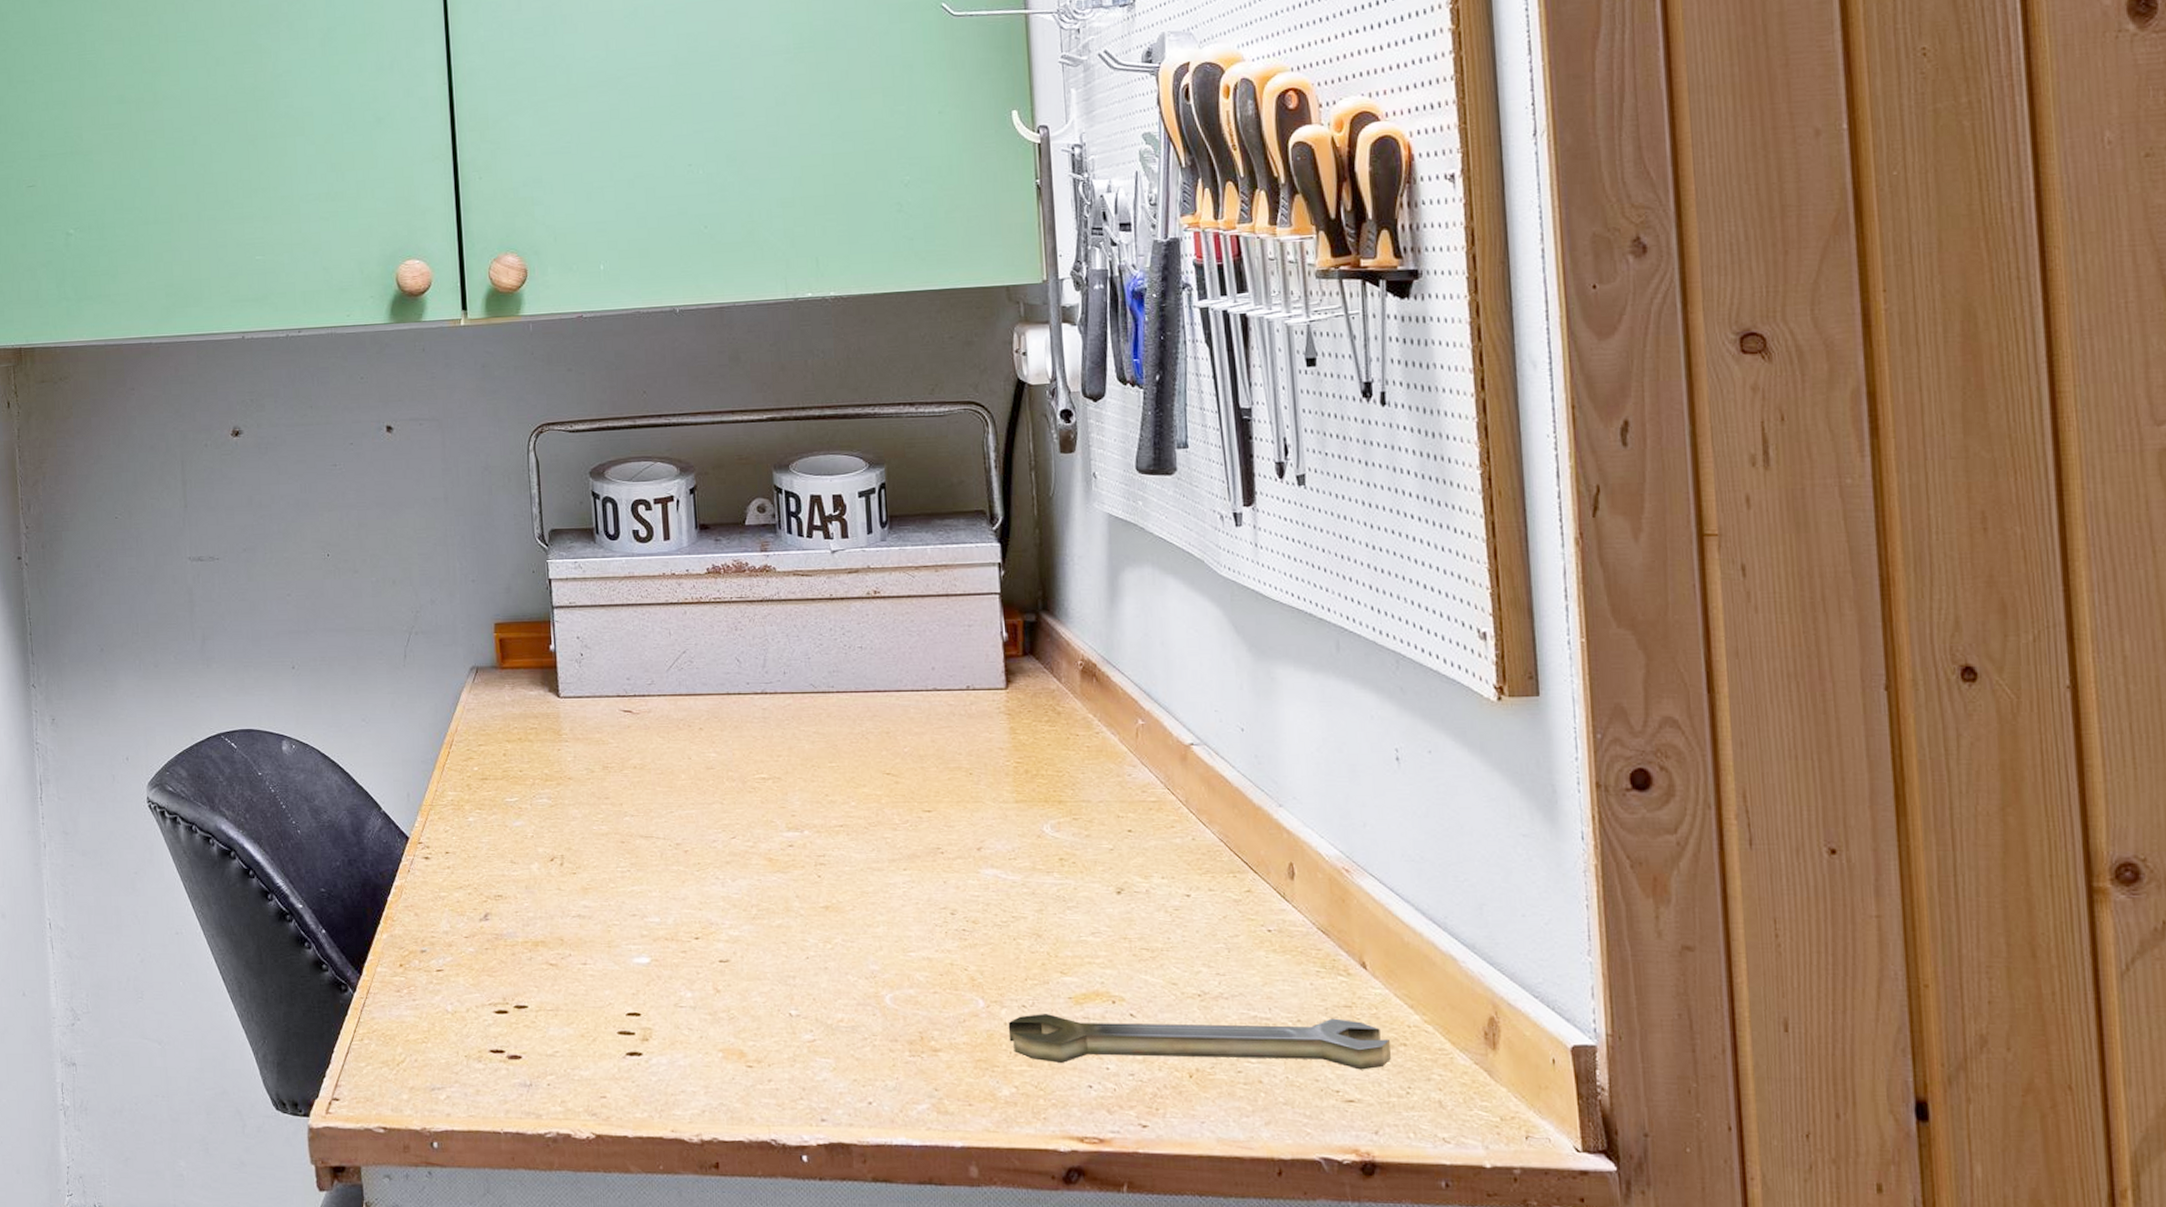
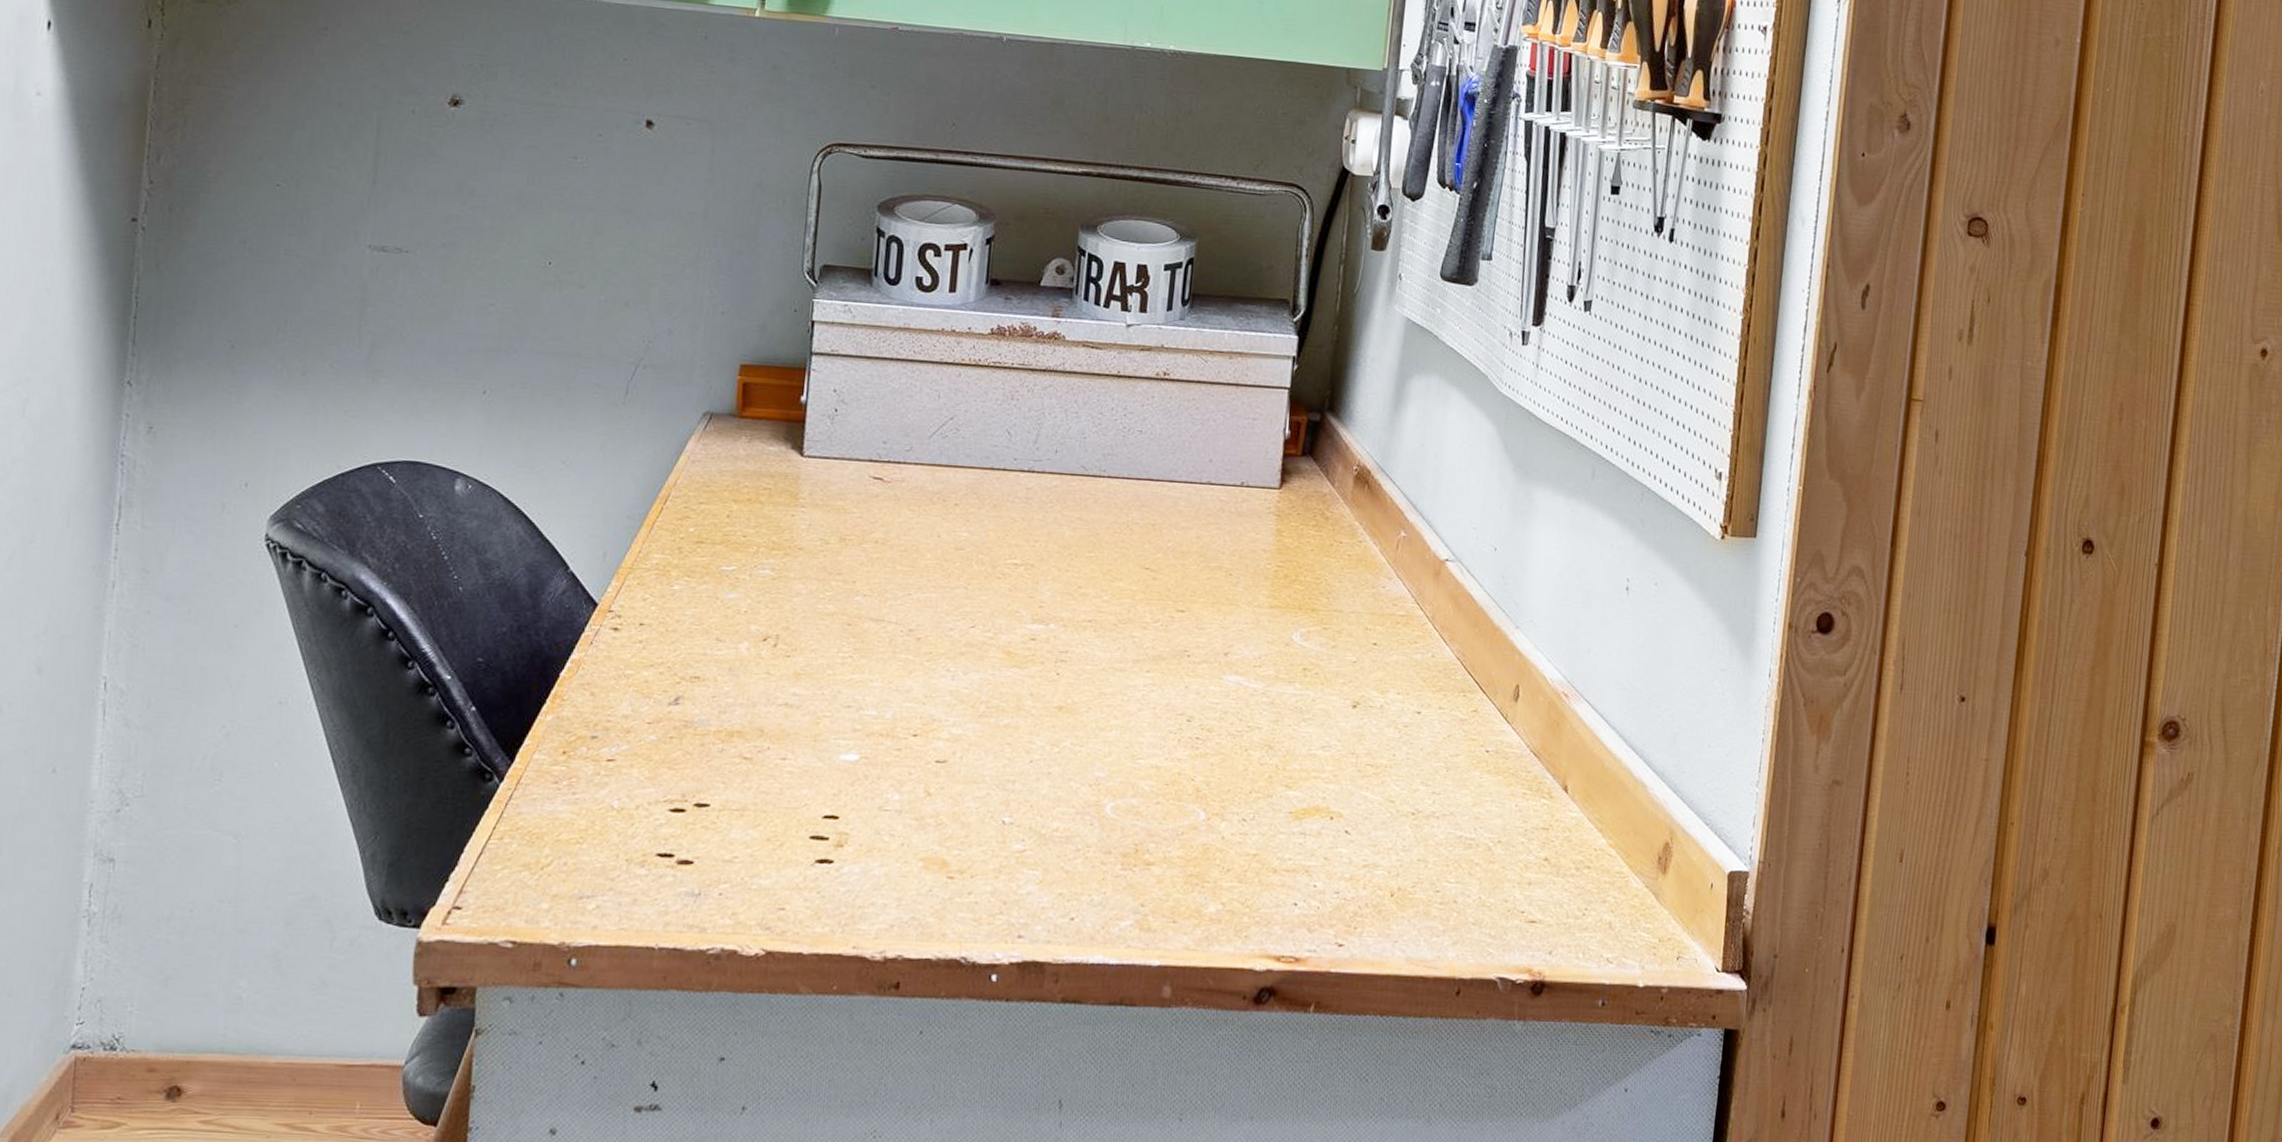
wrench: present [1008,1014,1391,1070] -> none [1224,828,1576,891]

